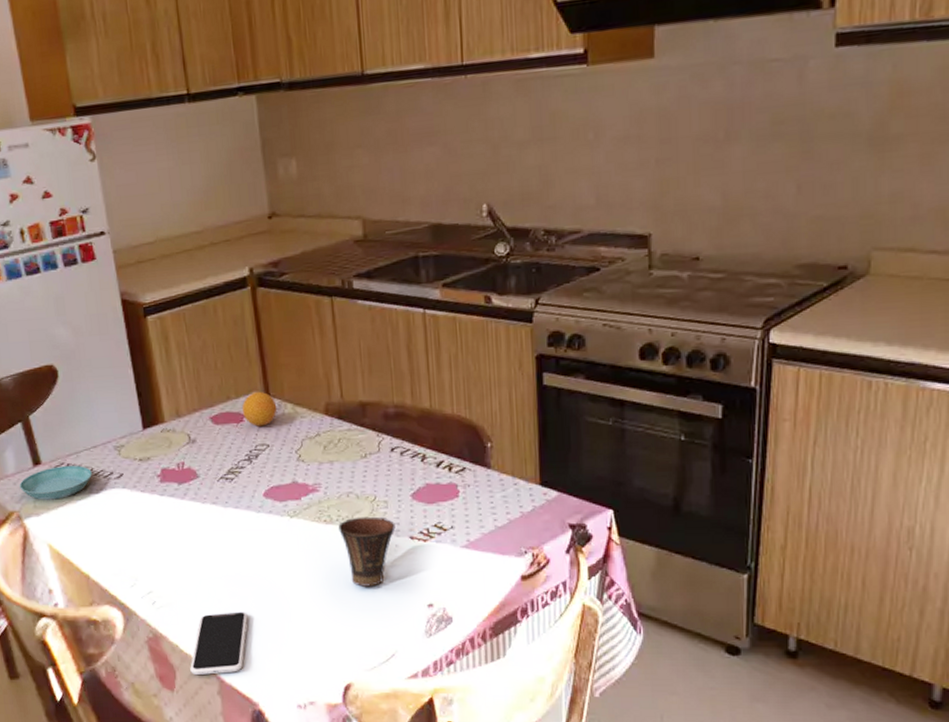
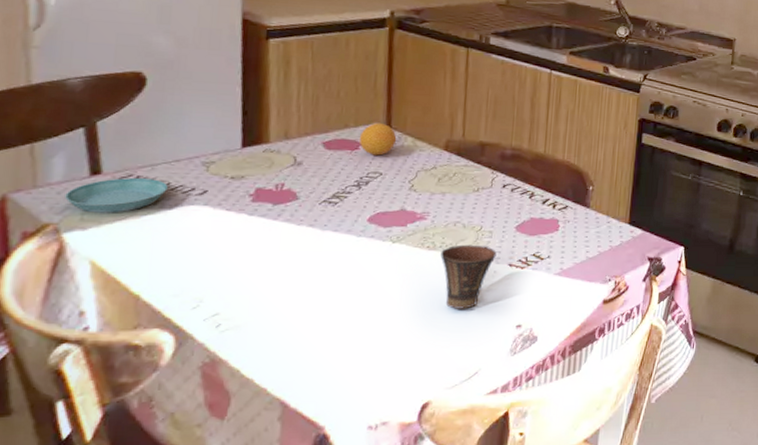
smartphone: present [190,612,248,676] -> none [249,334,328,402]

